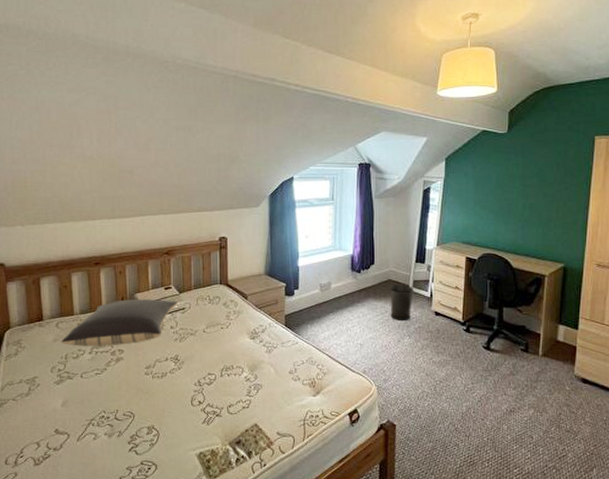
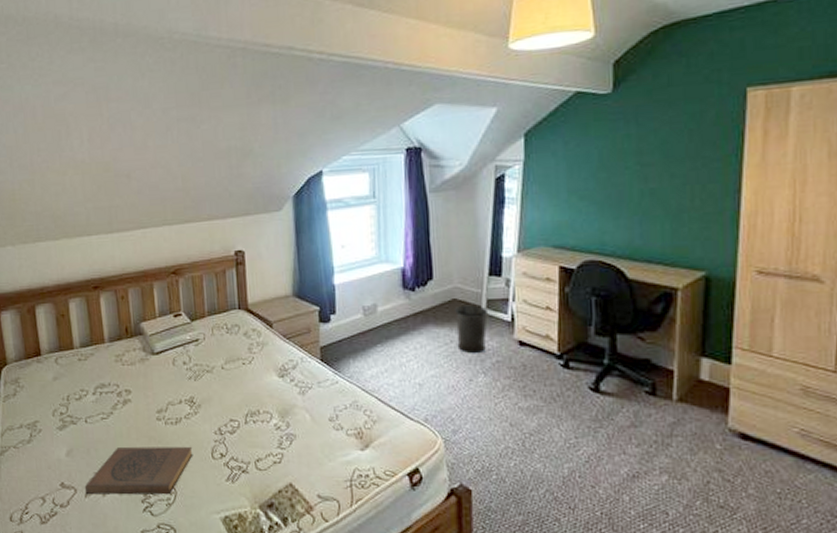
pillow: present [61,299,178,346] -> none [62,329,191,386]
book: none [77,396,175,438] -> present [84,446,193,495]

